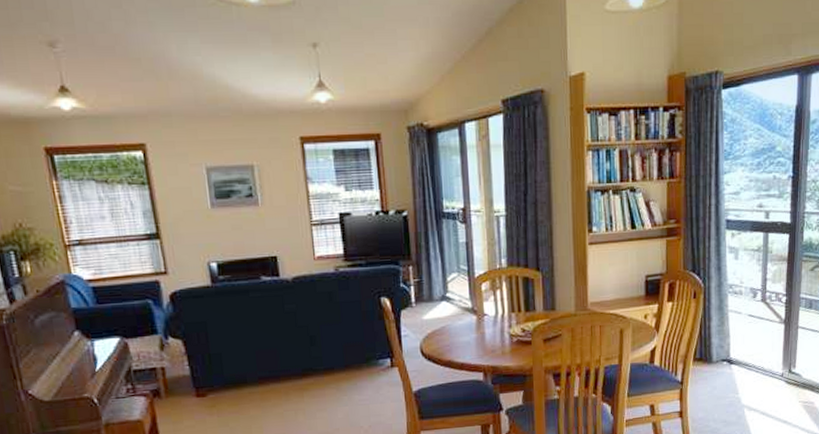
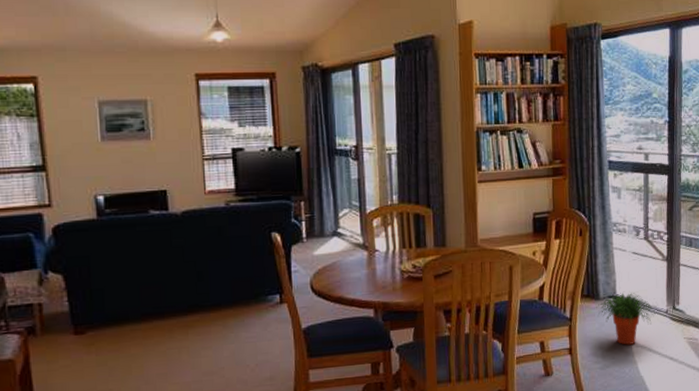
potted plant: none [708,356,771,409] -> present [596,292,656,345]

